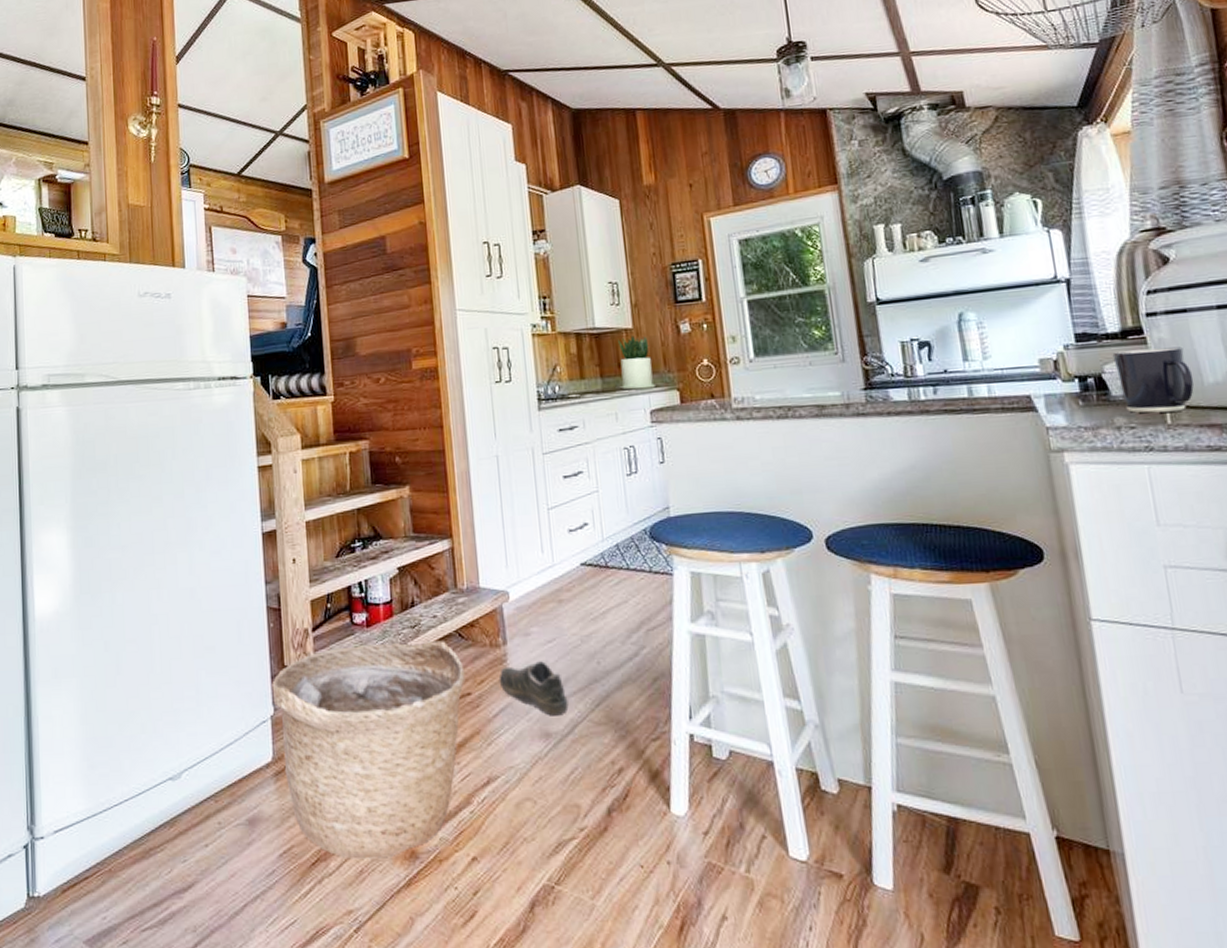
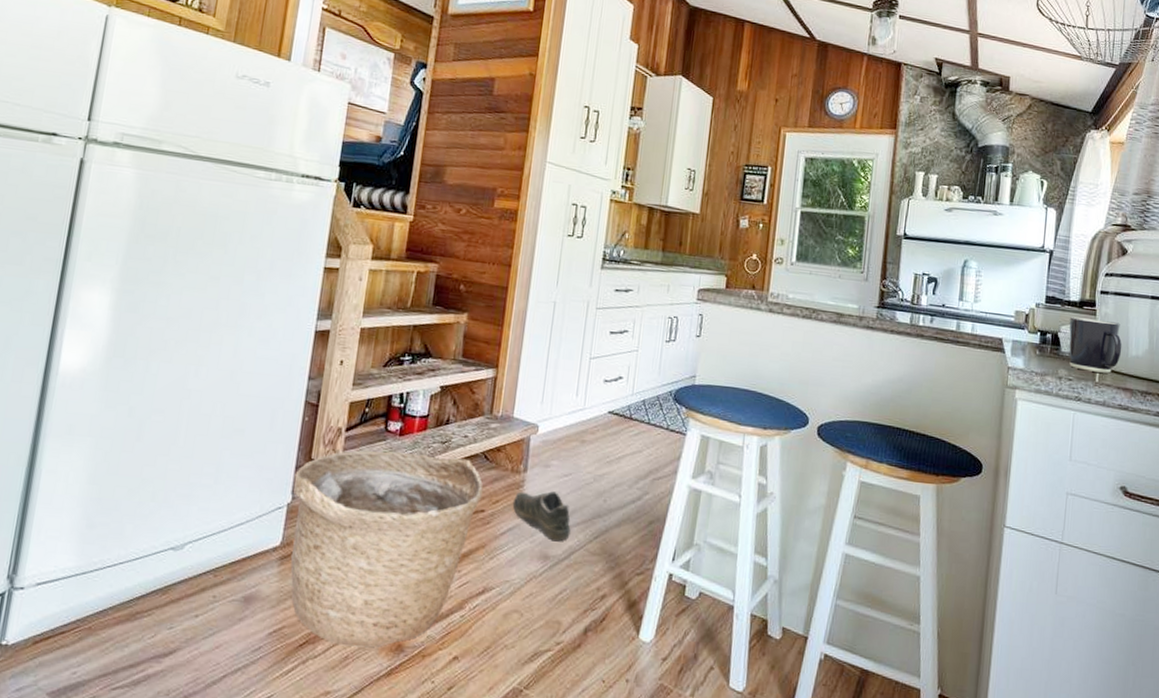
planter: present [618,335,657,391] -> none [677,219,710,270]

